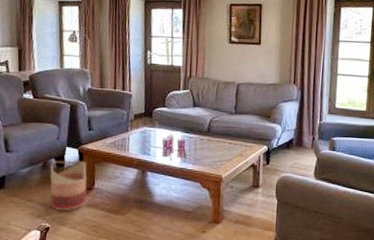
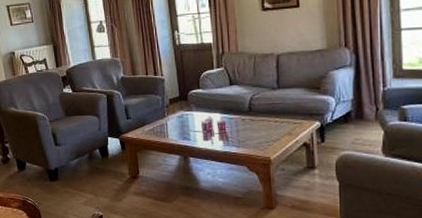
basket: present [50,160,87,211] -> none [95,150,133,200]

